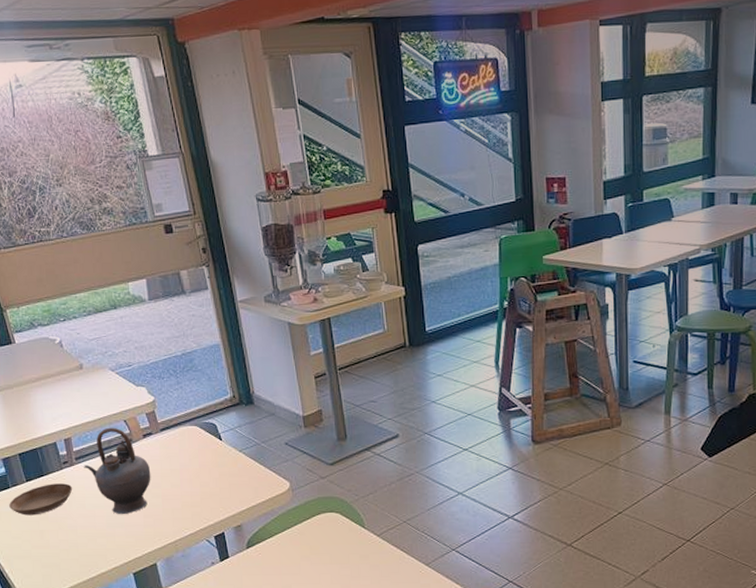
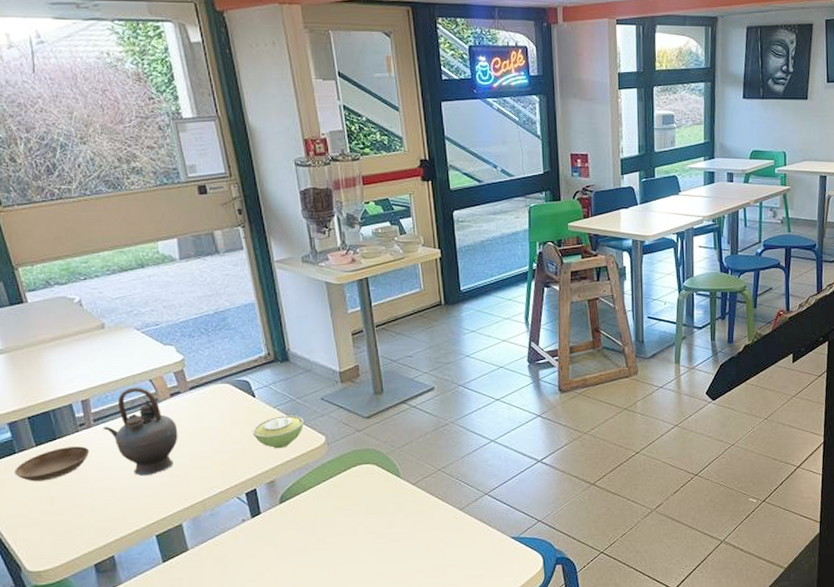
sugar bowl: none [220,459,269,493] -> present [252,415,304,449]

